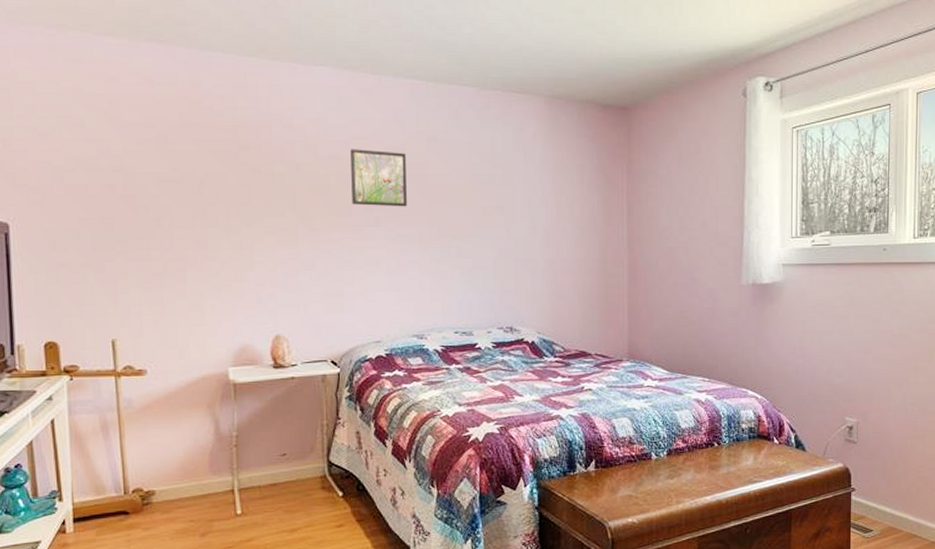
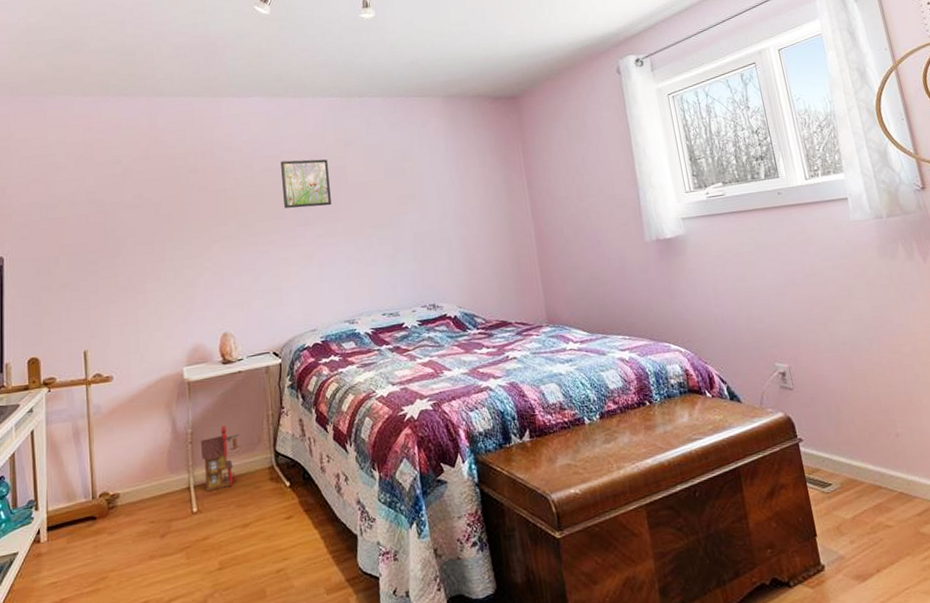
toy house: none [246,431,290,496] -> present [200,425,240,492]

